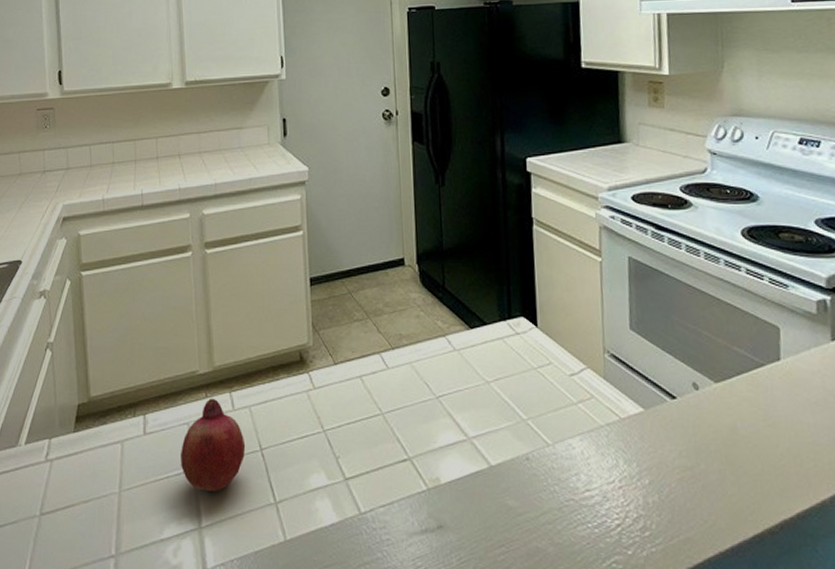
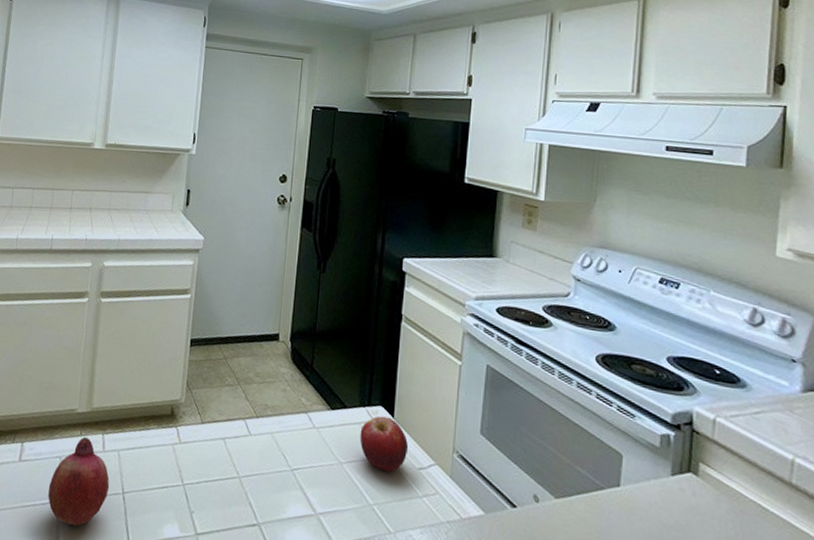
fruit: none [504,327,557,384] -> present [359,416,409,473]

